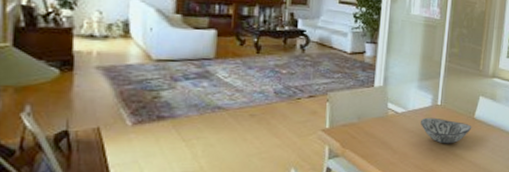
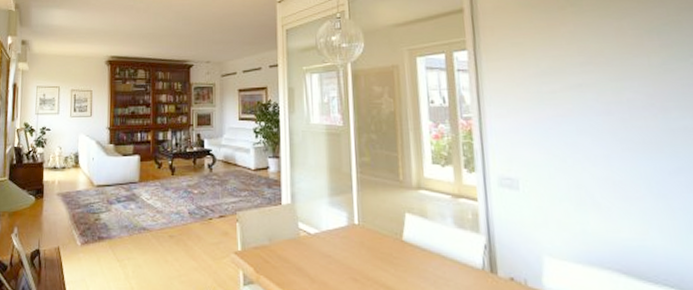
decorative bowl: present [421,117,472,144] -> none [338,239,402,273]

